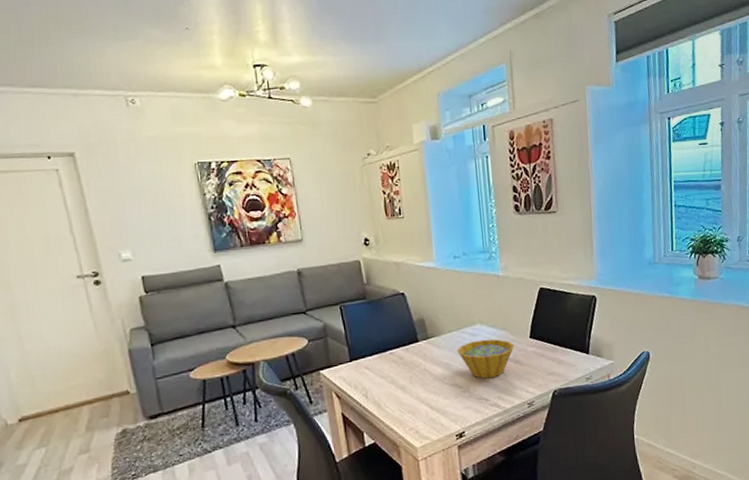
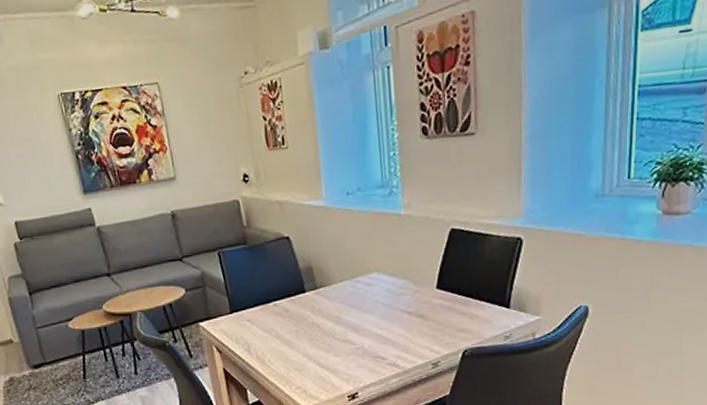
bowl: present [457,339,515,379] -> none [349,289,418,335]

